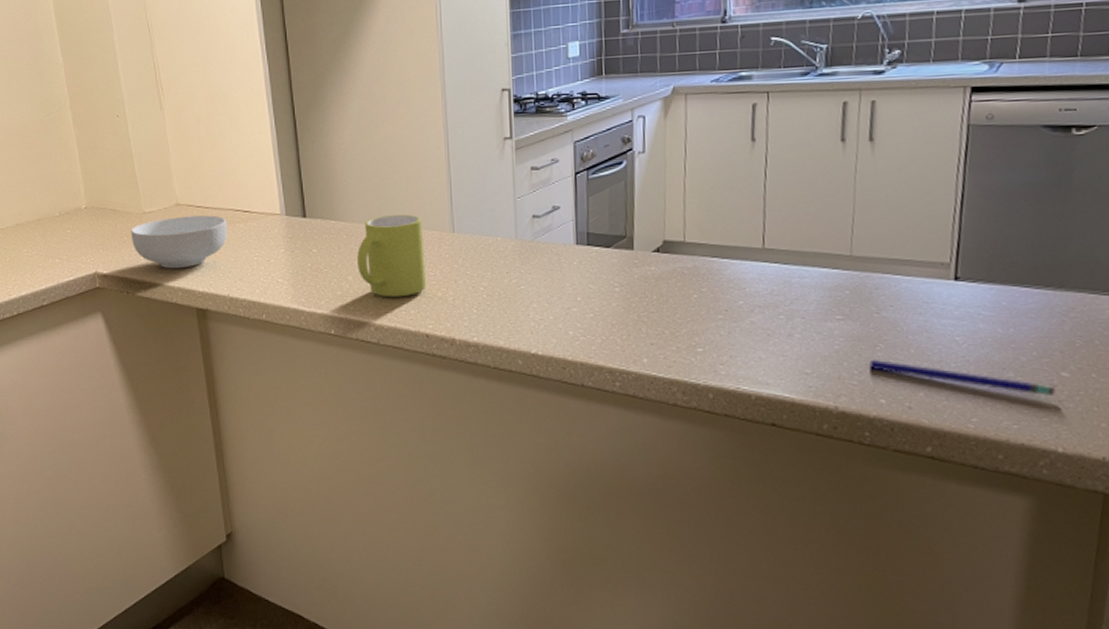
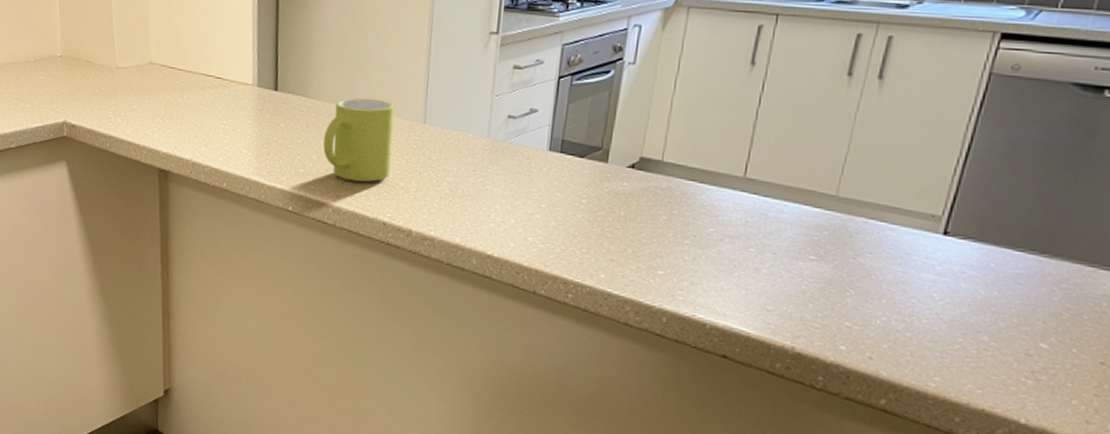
cereal bowl: present [131,215,227,269] -> none [102,75,198,128]
pen: present [869,359,1056,396] -> none [835,303,1030,366]

